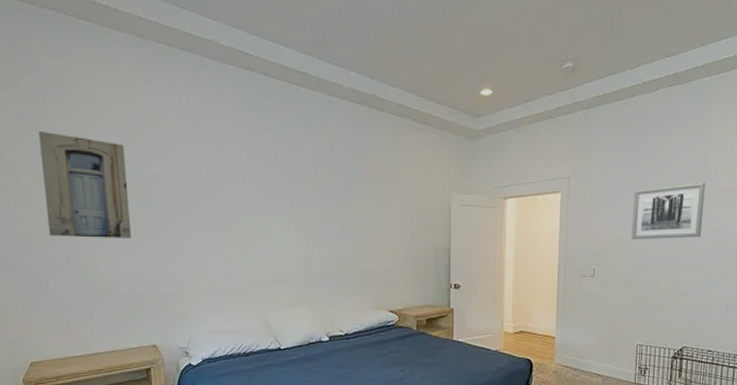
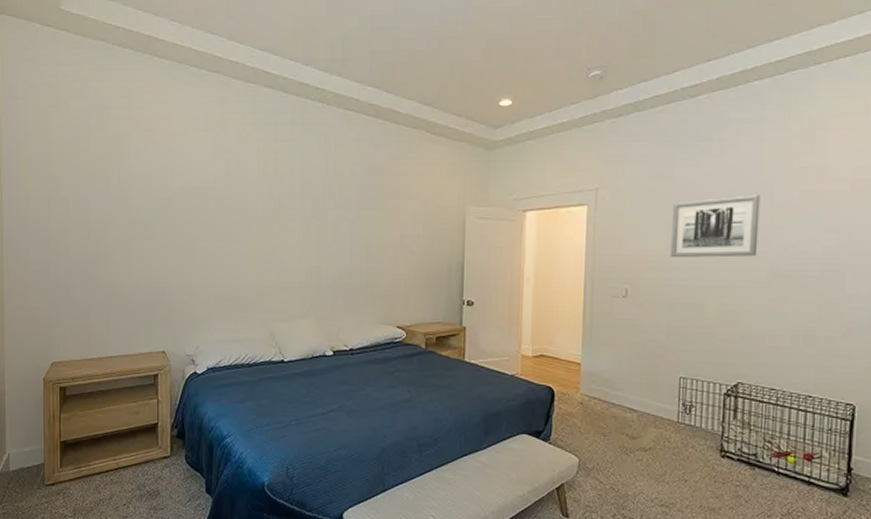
wall art: present [38,130,131,239] -> none [80,147,153,247]

